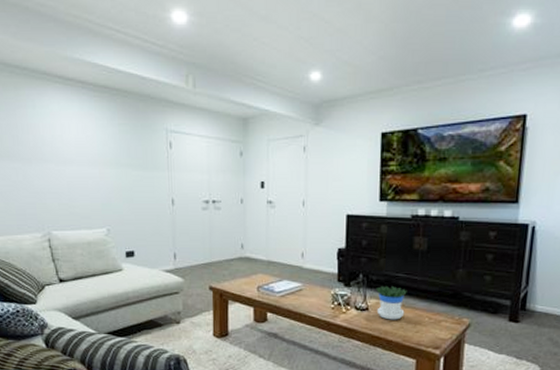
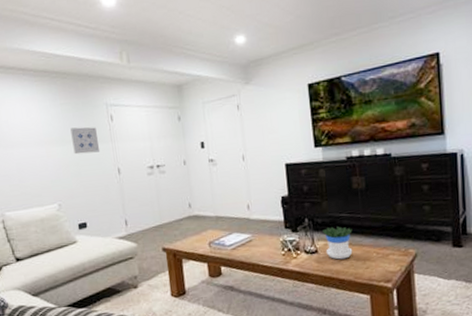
wall art: none [126,151,156,180] -> present [70,127,100,155]

